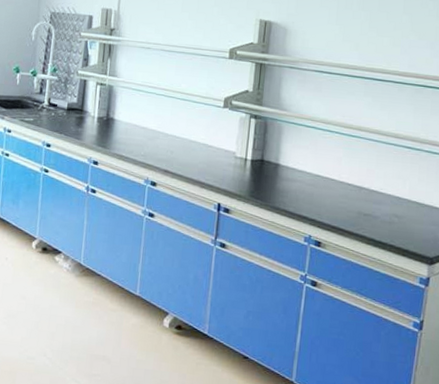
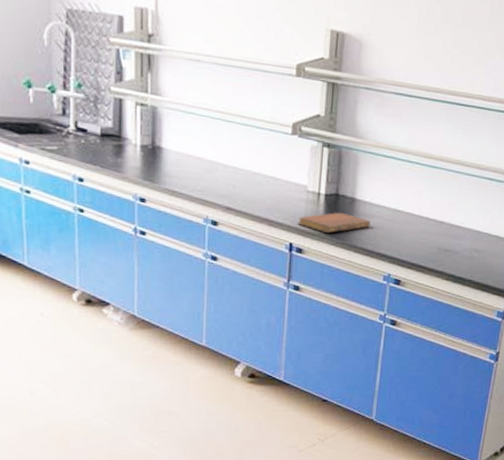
notebook: none [225,176,293,196] -> present [297,212,370,234]

